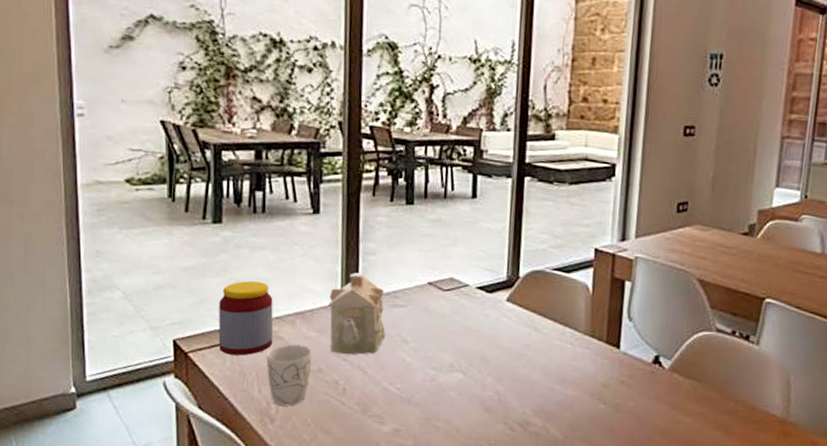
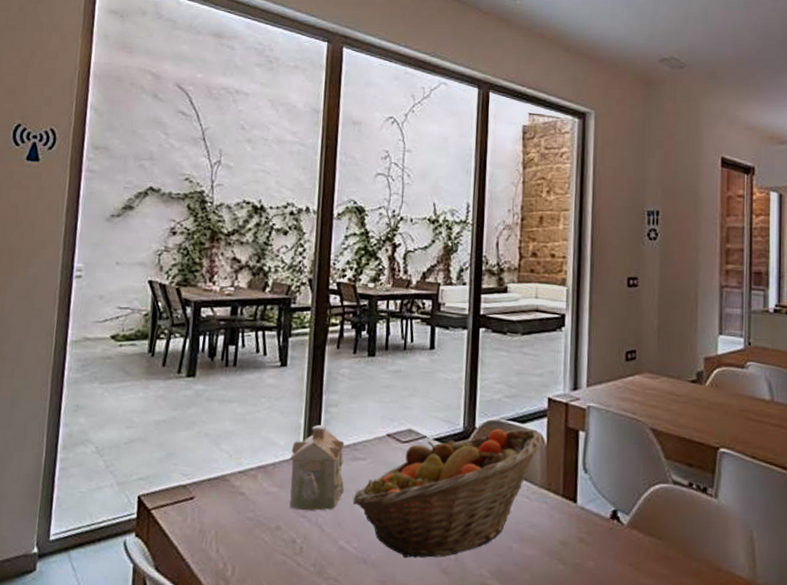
jar: present [218,280,274,356] -> none [181,434,238,513]
mug: present [266,344,312,406] -> none [226,500,272,568]
fruit basket: none [394,278,588,399] -> present [352,428,543,559]

